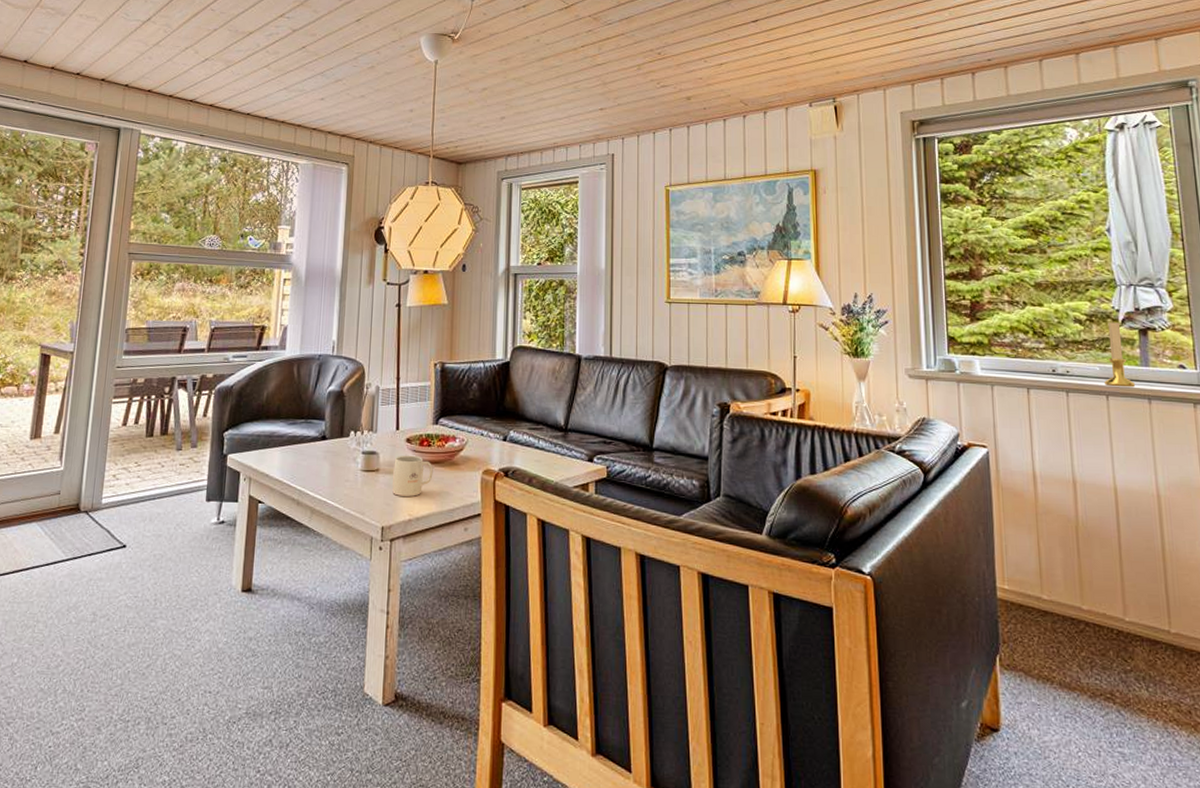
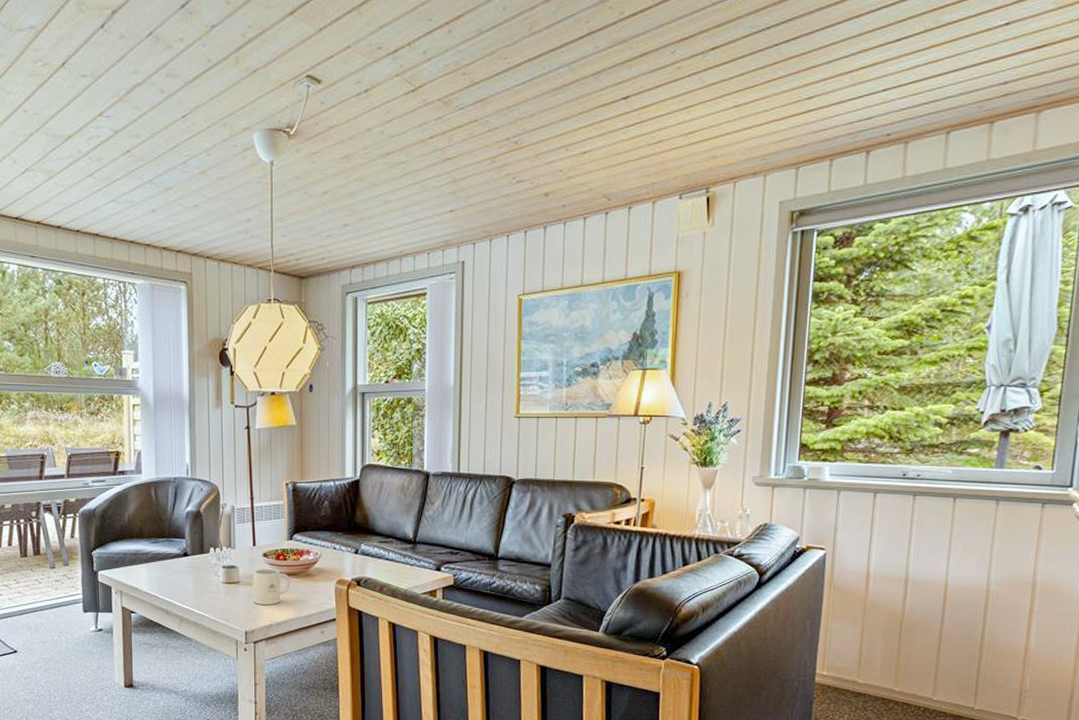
candle holder: present [1105,320,1136,388] -> none [955,422,986,489]

